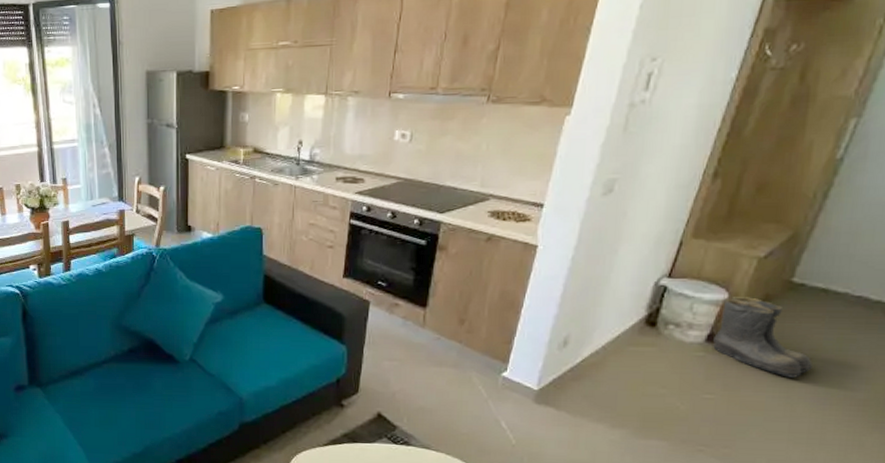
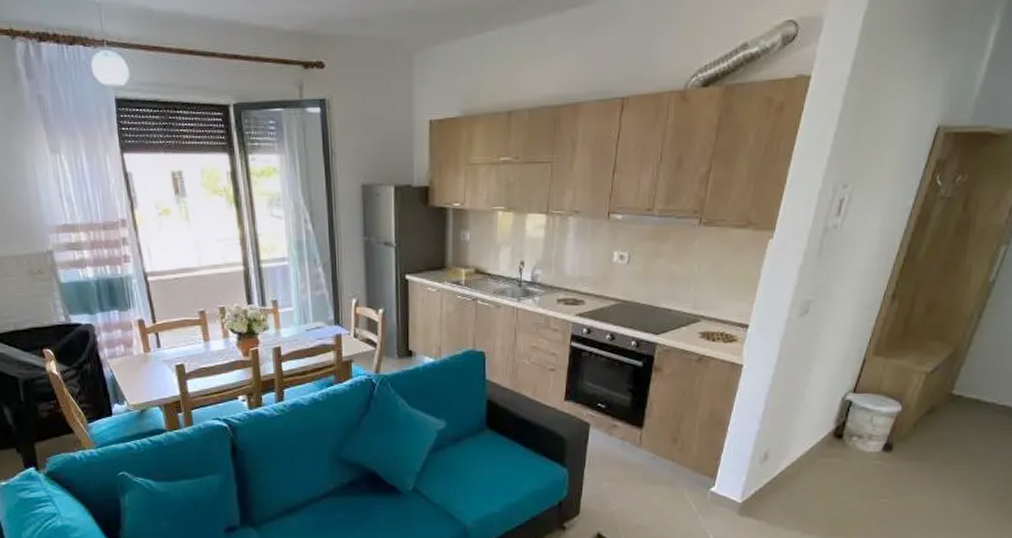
boots: present [713,297,813,378] -> none [888,409,966,480]

